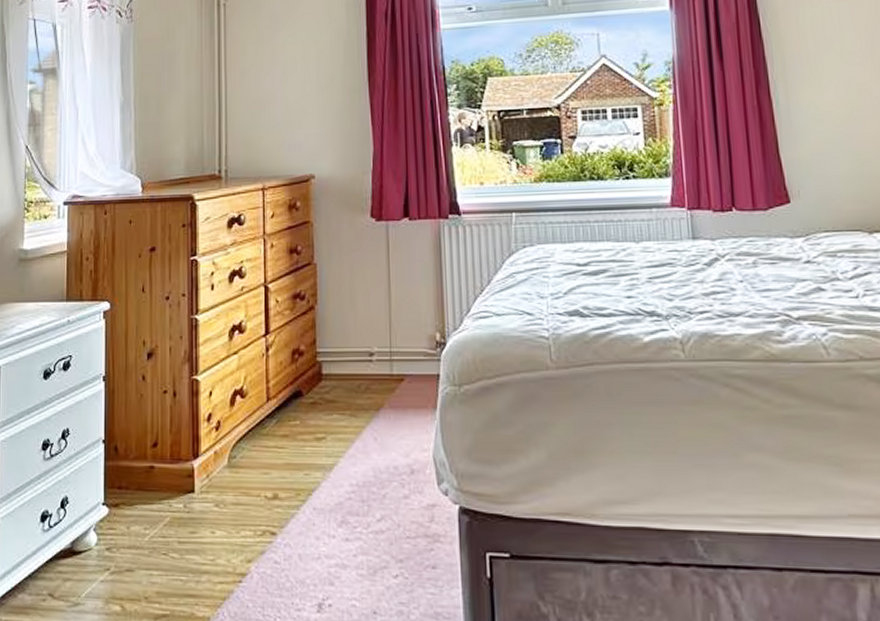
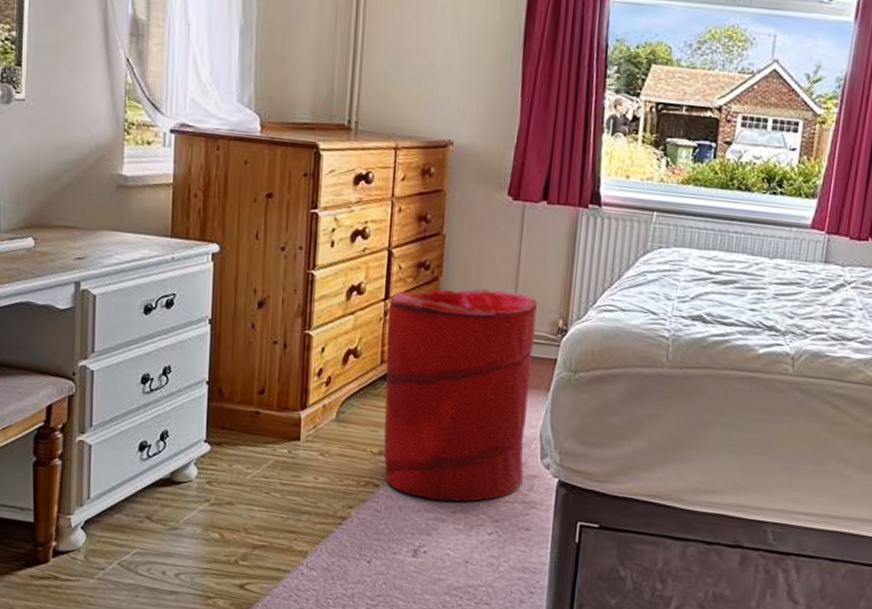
laundry hamper: none [269,311,422,544] -> present [383,289,537,502]

